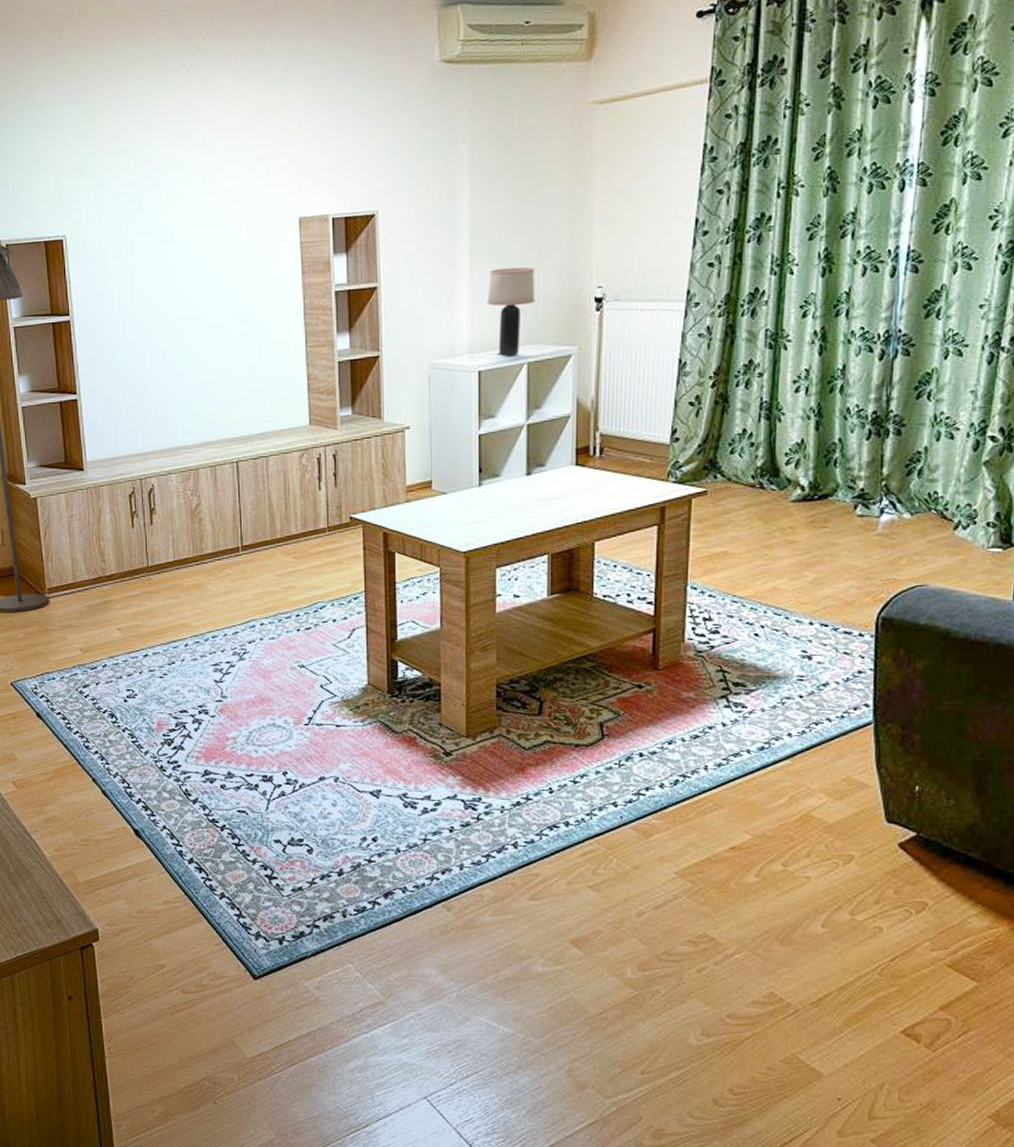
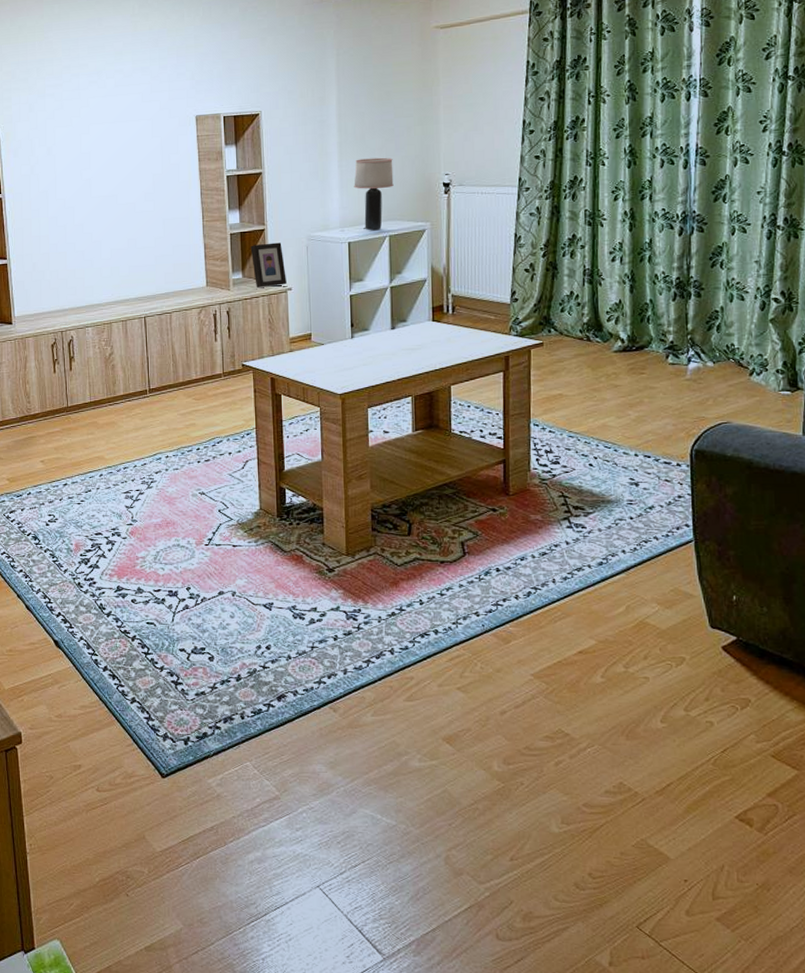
picture frame: none [362,372,405,427] -> present [250,242,288,289]

